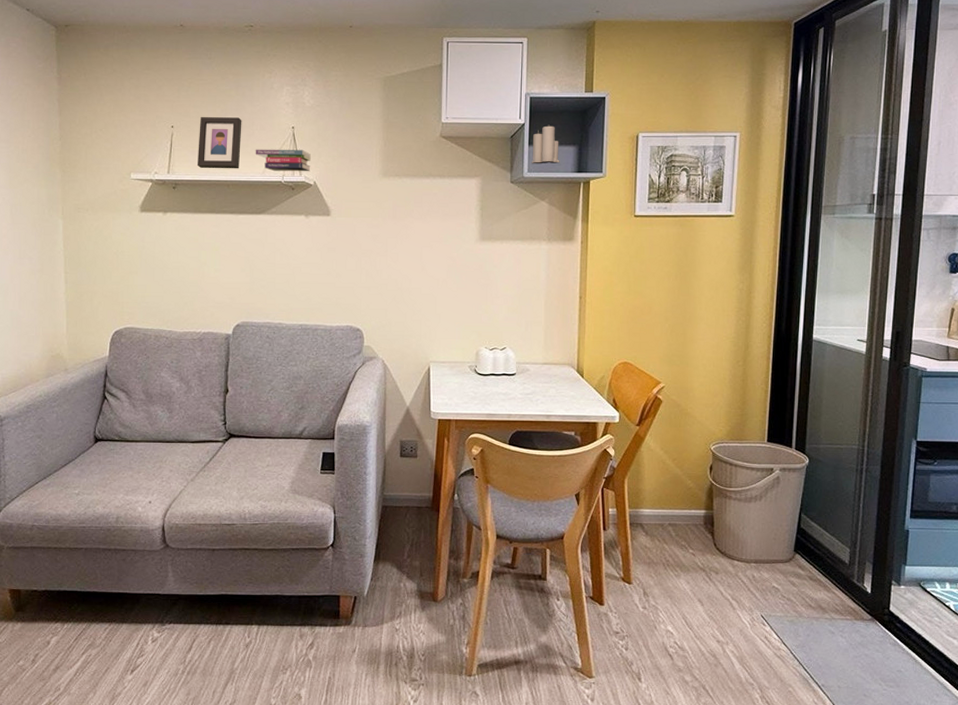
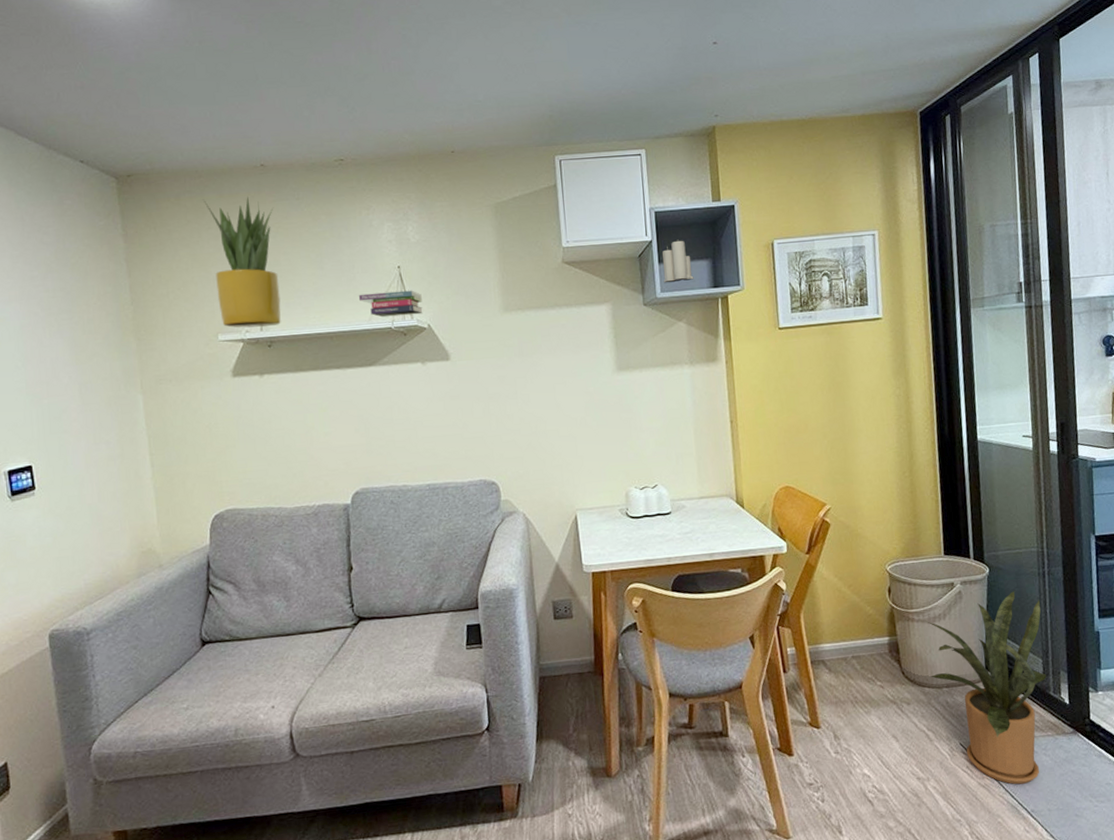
planter: none [128,52,189,171] -> present [203,196,281,328]
picture frame: present [197,117,242,169] -> none [292,261,343,322]
house plant: none [741,483,854,660] -> present [925,591,1047,785]

